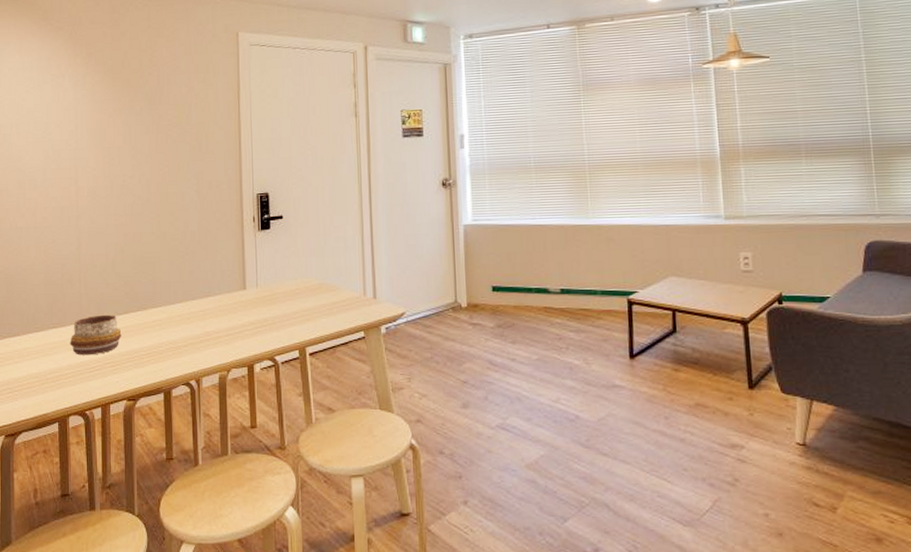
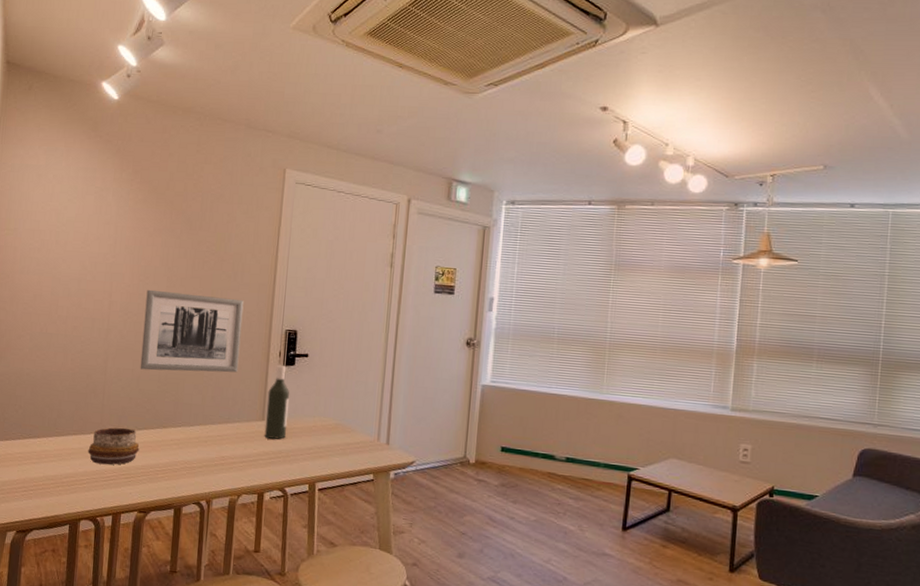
wall art: none [113,169,213,253] -> present [140,289,244,373]
bottle: none [246,230,270,307] -> present [264,364,289,440]

